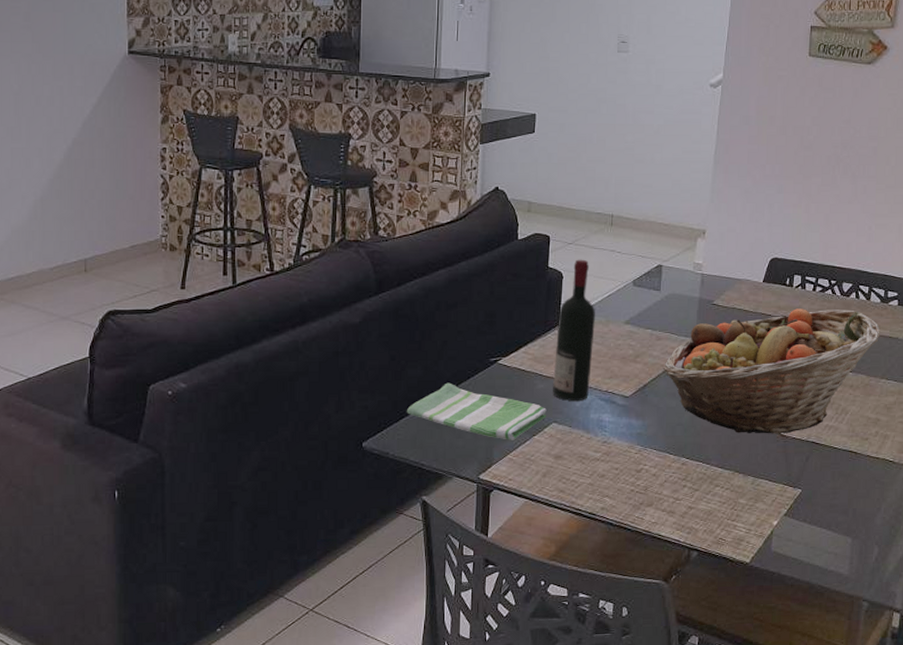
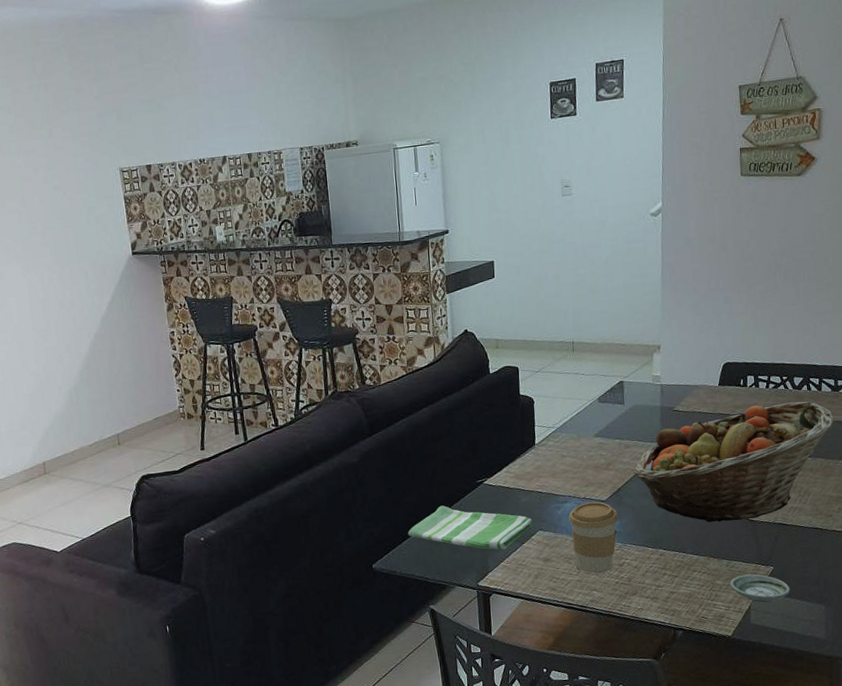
wine bottle: present [553,259,595,401] -> none [534,384,569,510]
coffee cup: none [587,396,641,479] -> present [569,501,619,574]
saucer: none [753,496,817,530] -> present [730,574,790,603]

